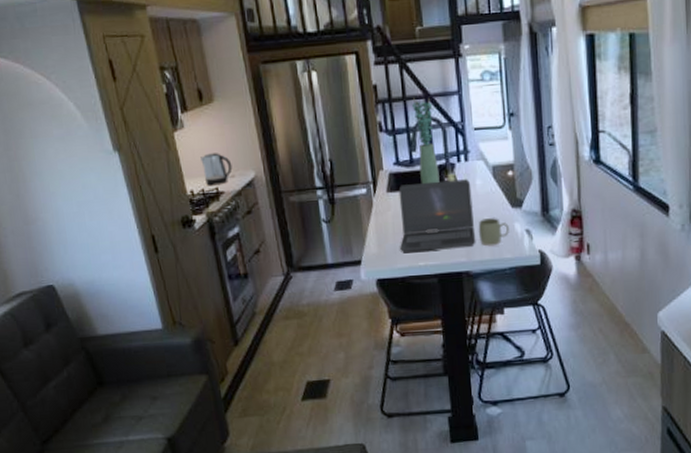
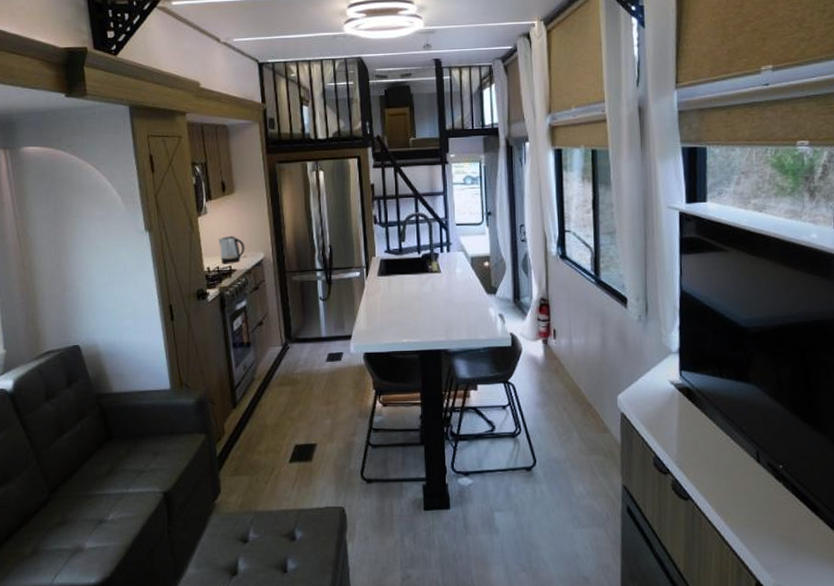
laptop computer: present [398,179,476,254] -> none [387,267,454,331]
vase: present [412,97,440,185] -> none [404,196,424,271]
mug: present [478,218,509,247] -> none [456,303,484,328]

